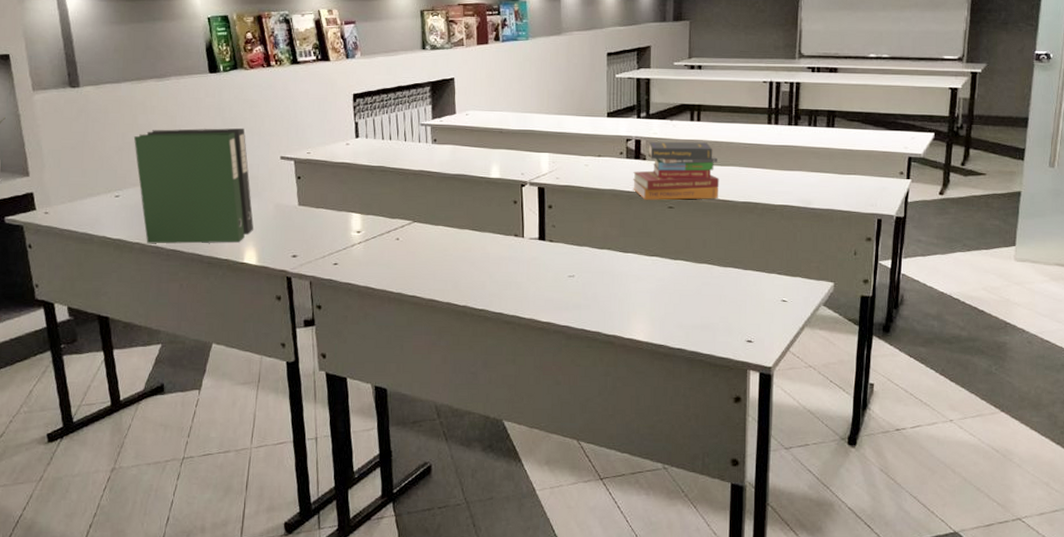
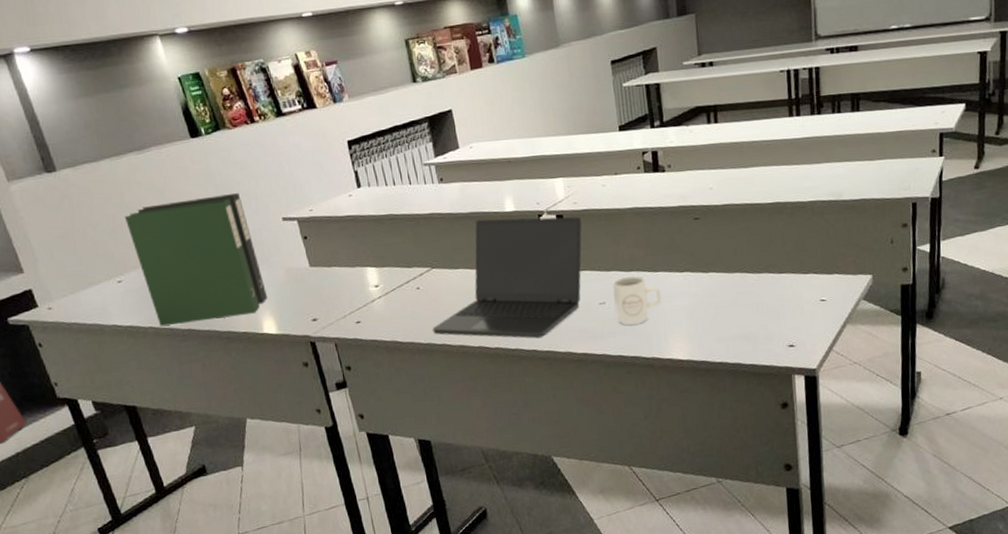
laptop: none [405,182,562,302] -> present [432,216,582,339]
mug: none [583,254,629,302] -> present [612,276,662,326]
books: present [633,141,719,200] -> none [653,145,745,214]

